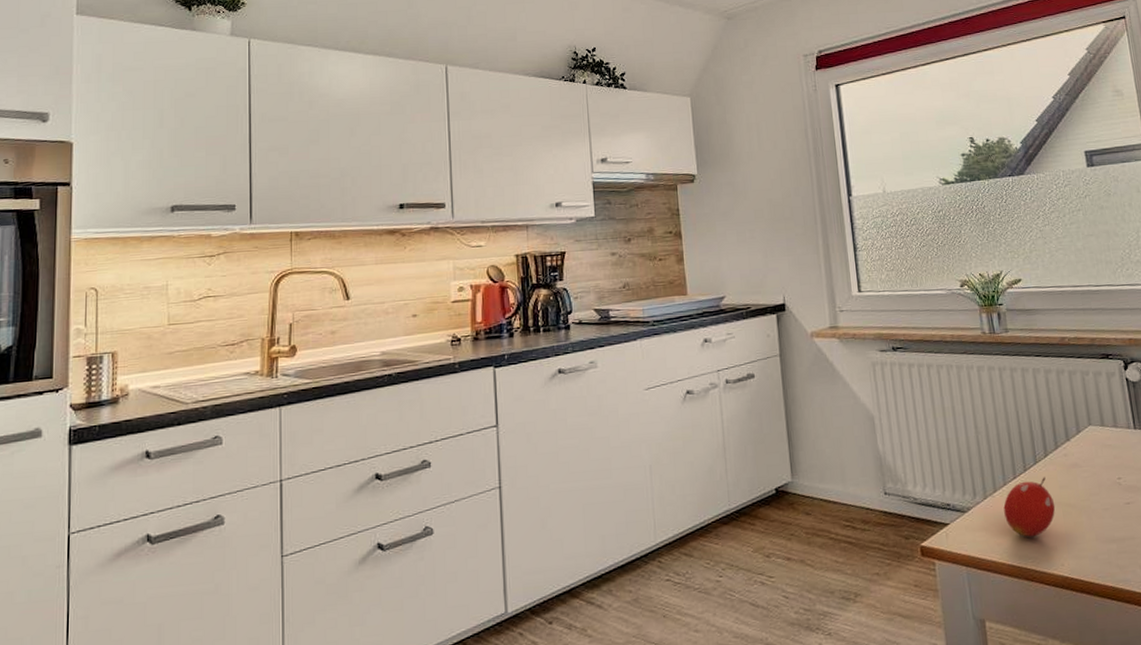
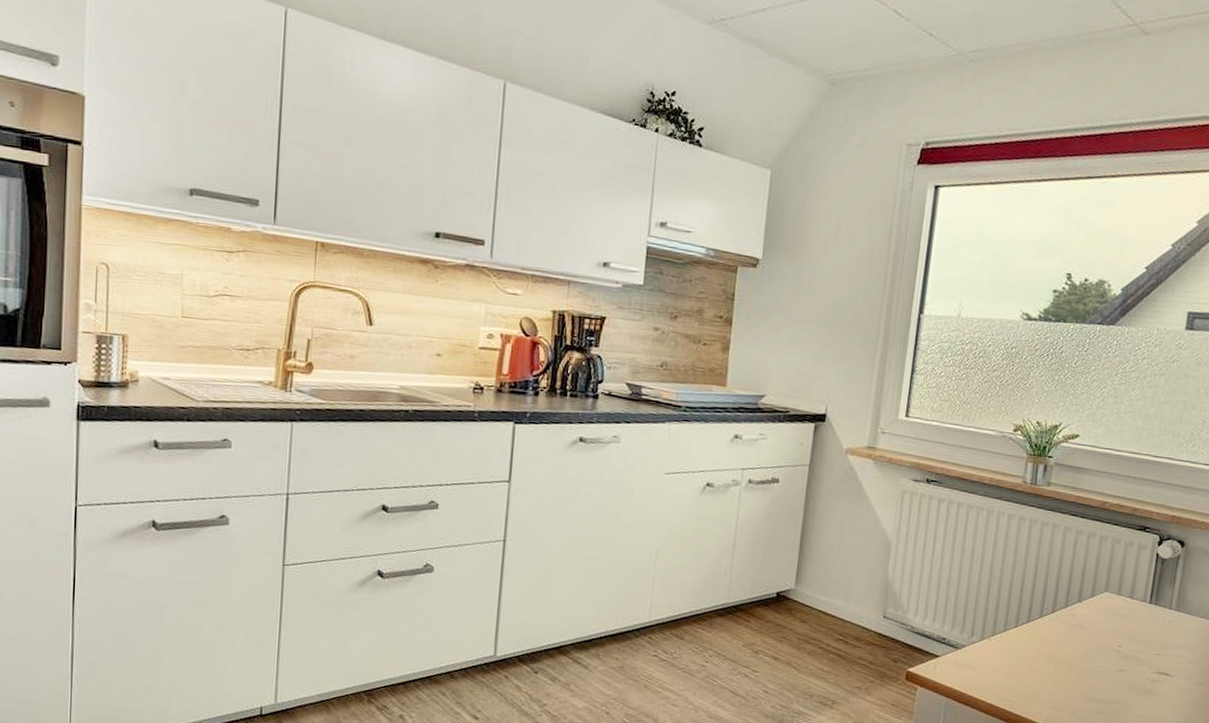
fruit: present [1003,477,1056,537] -> none [996,631,1049,683]

